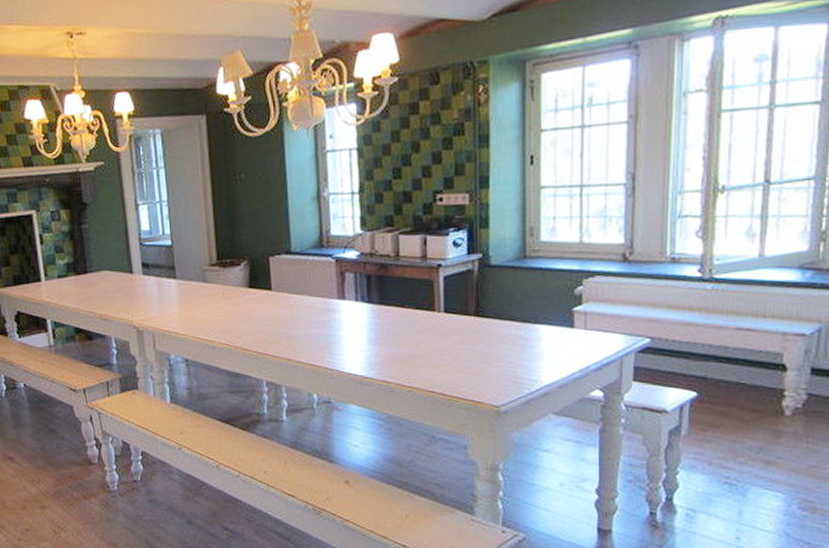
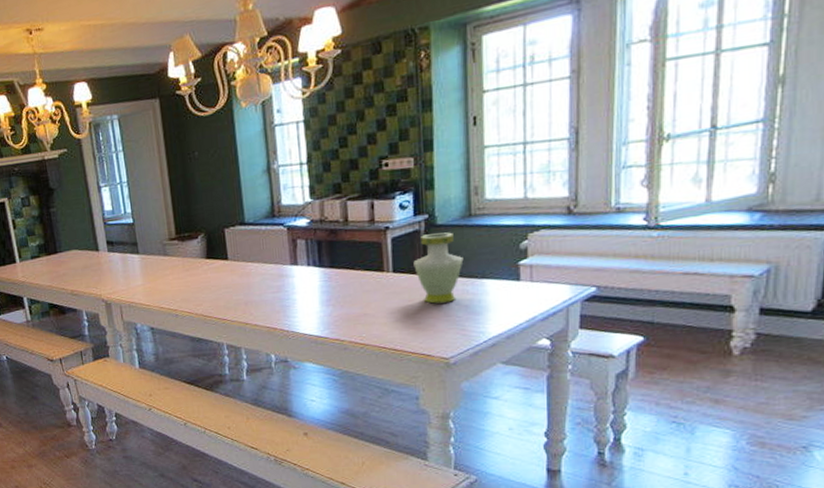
vase: none [466,273,517,348] -> present [413,232,464,304]

